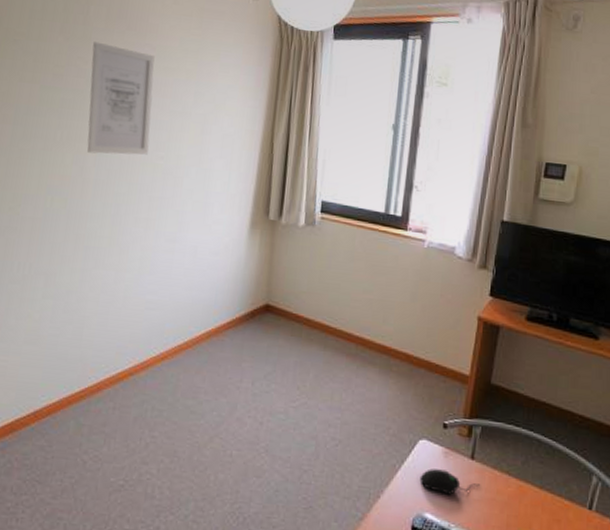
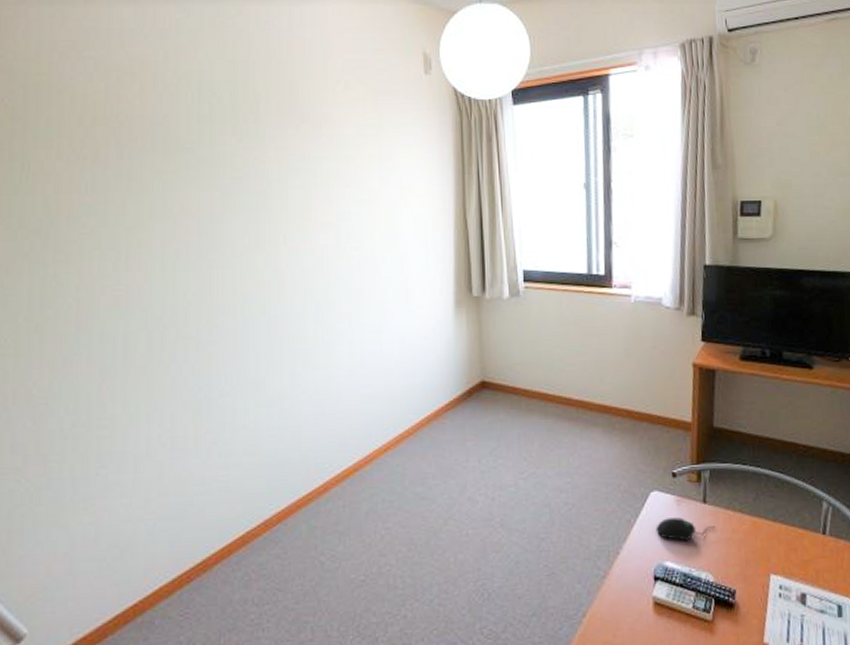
wall art: present [87,41,155,155] -> none [268,139,341,254]

